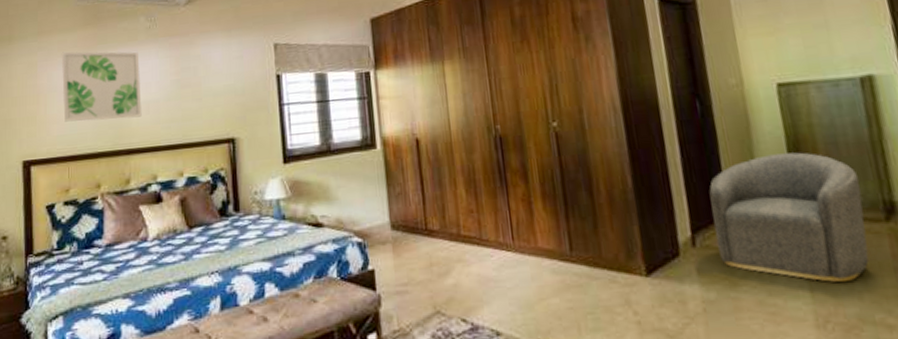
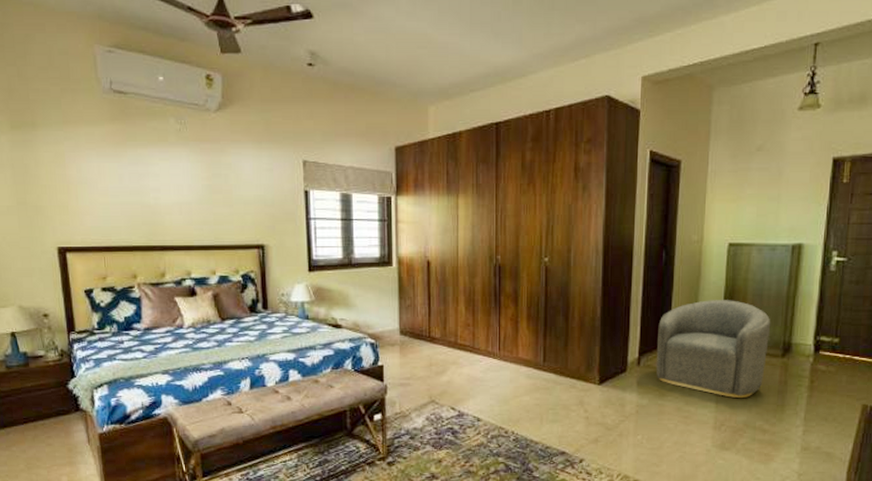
wall art: present [62,51,142,122] -> none [90,145,175,217]

